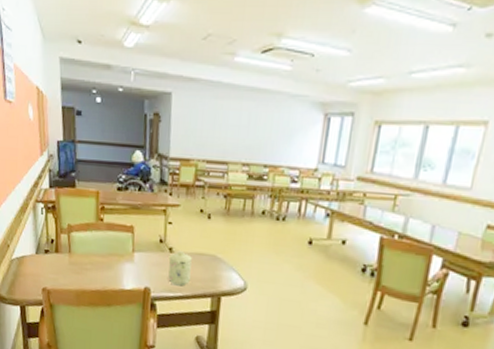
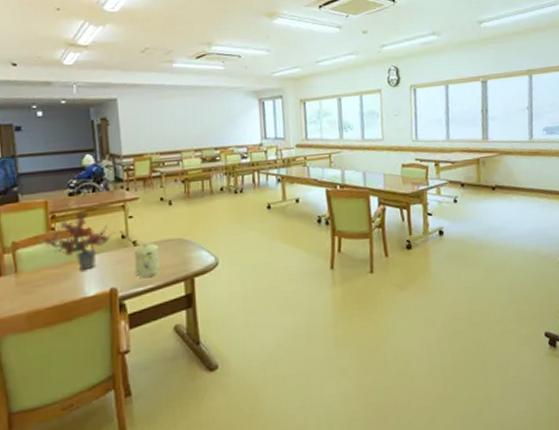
potted plant: none [92,198,155,266] -> present [43,202,115,271]

